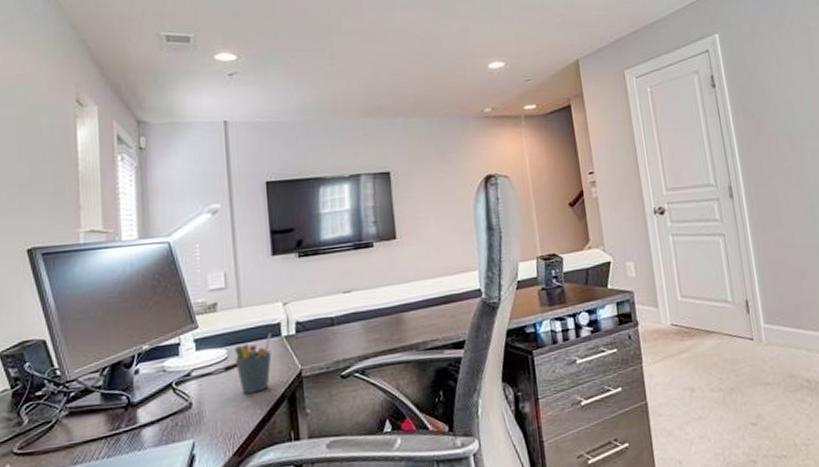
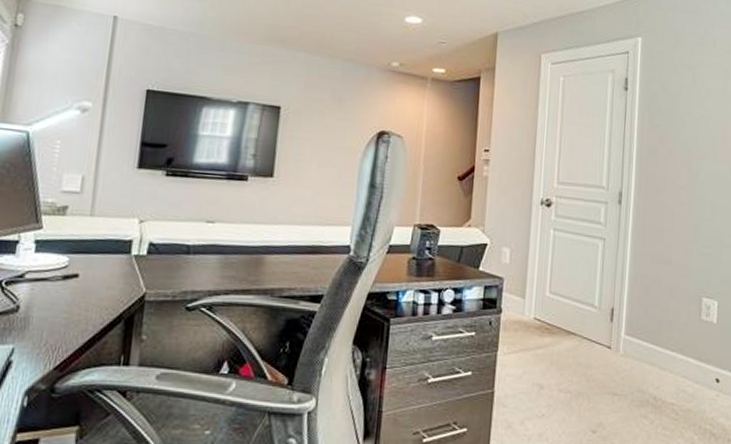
pen holder: present [234,333,272,394] -> none [75,248,121,308]

